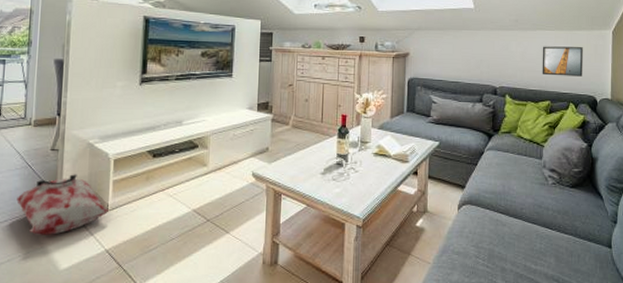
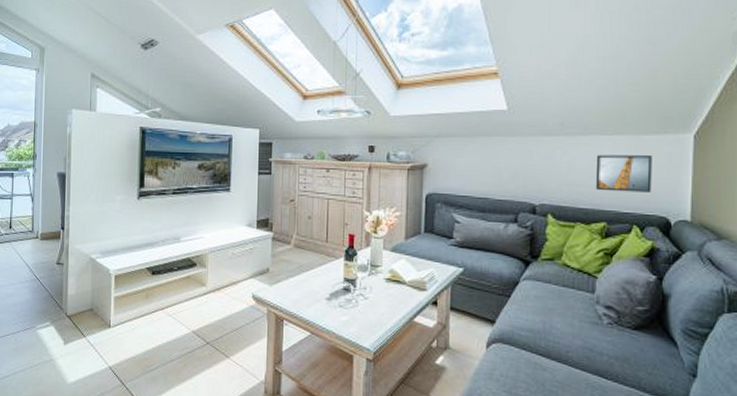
bag: present [17,174,110,235] -> none [27,289,112,348]

